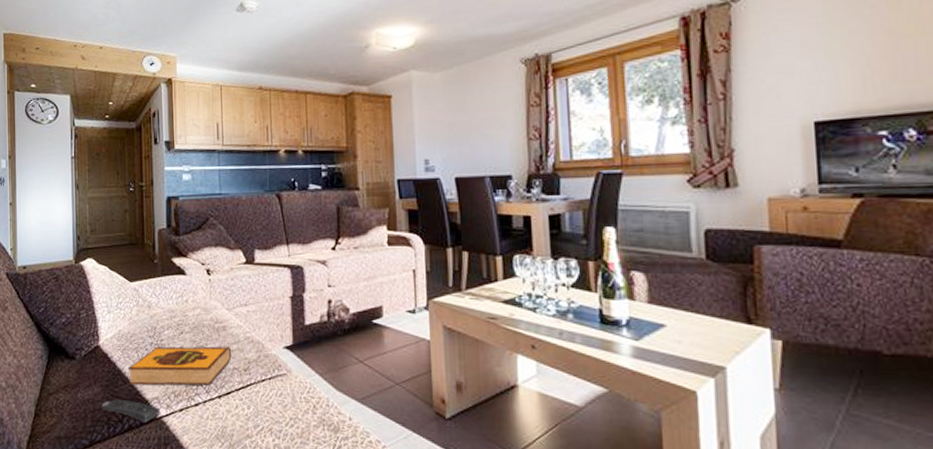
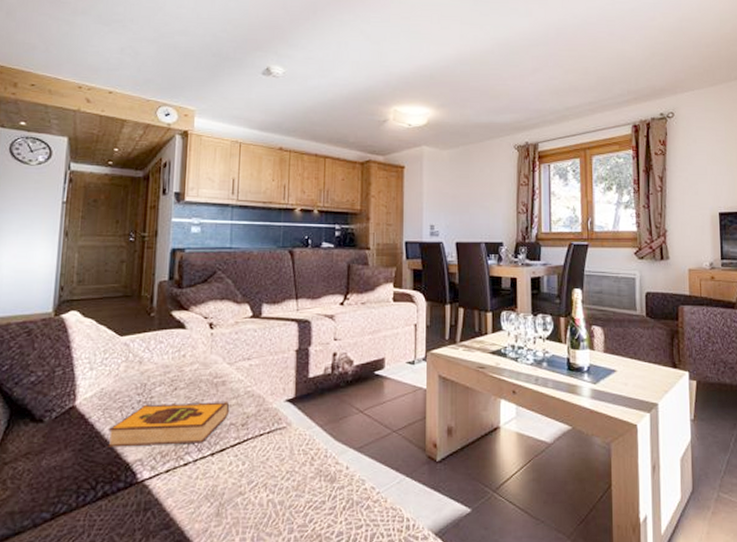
remote control: present [102,400,159,423] -> none [71,464,142,488]

